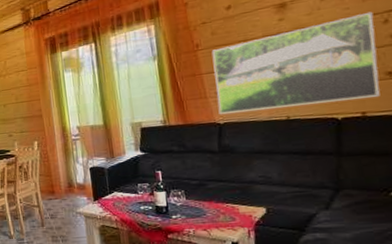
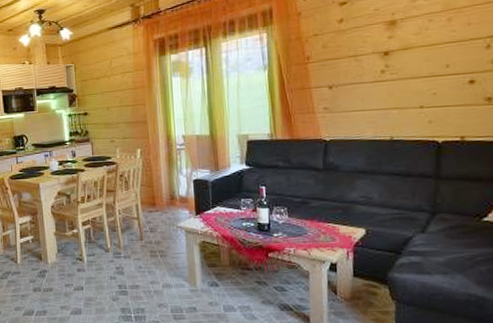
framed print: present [211,11,380,115] -> none [322,36,479,132]

